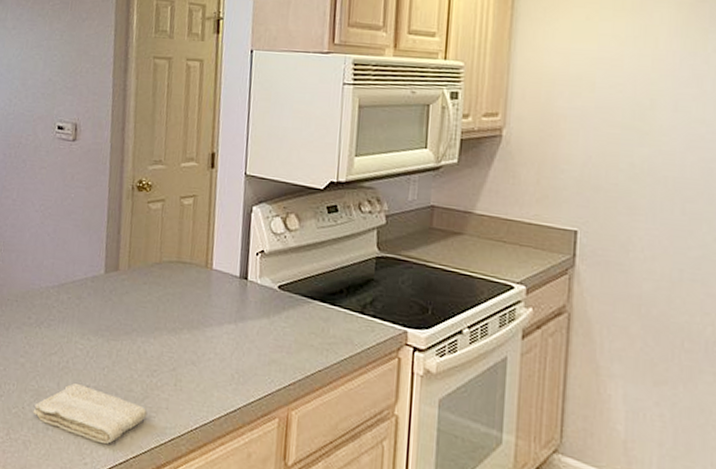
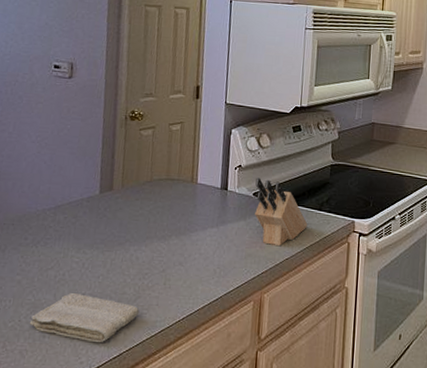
knife block: none [280,267,346,355] -> present [255,177,308,247]

